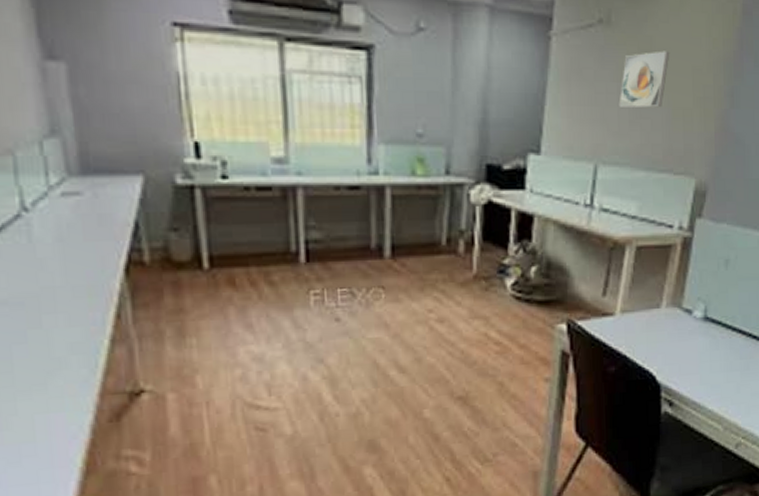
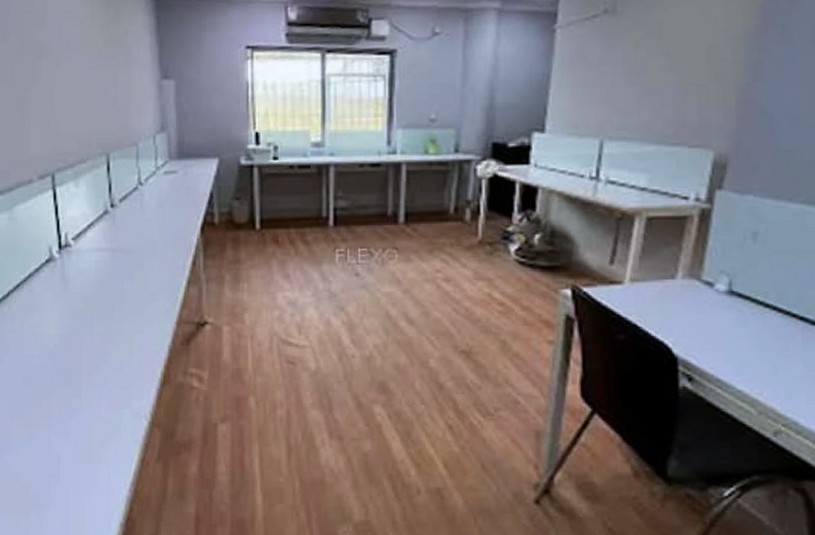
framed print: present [618,51,670,108] -> none [625,32,681,87]

